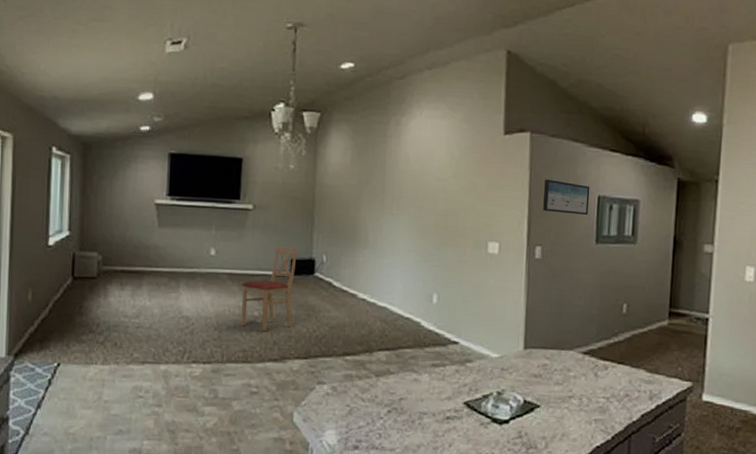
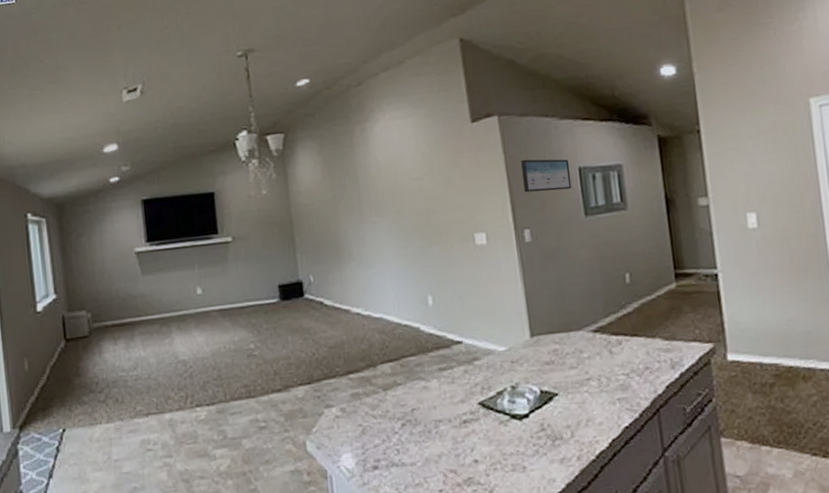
chair: present [241,246,297,332] -> none [233,272,290,363]

